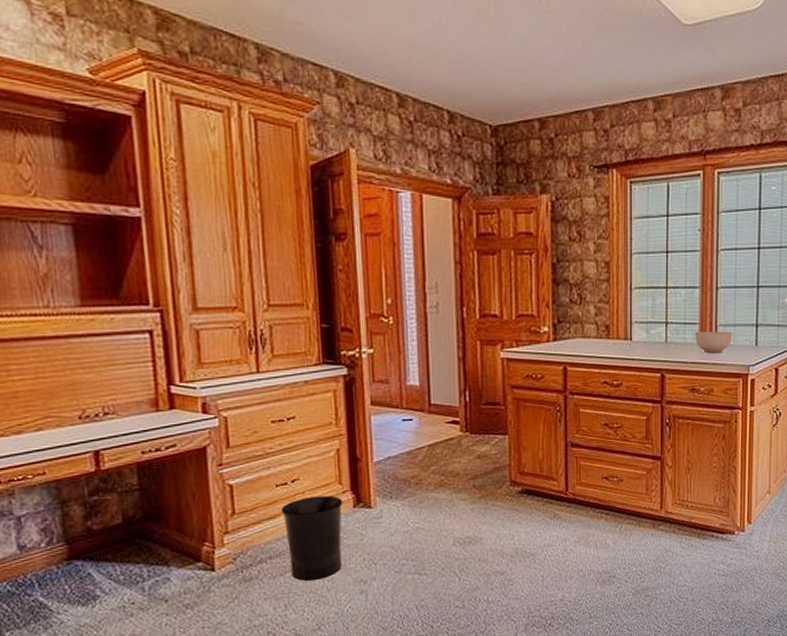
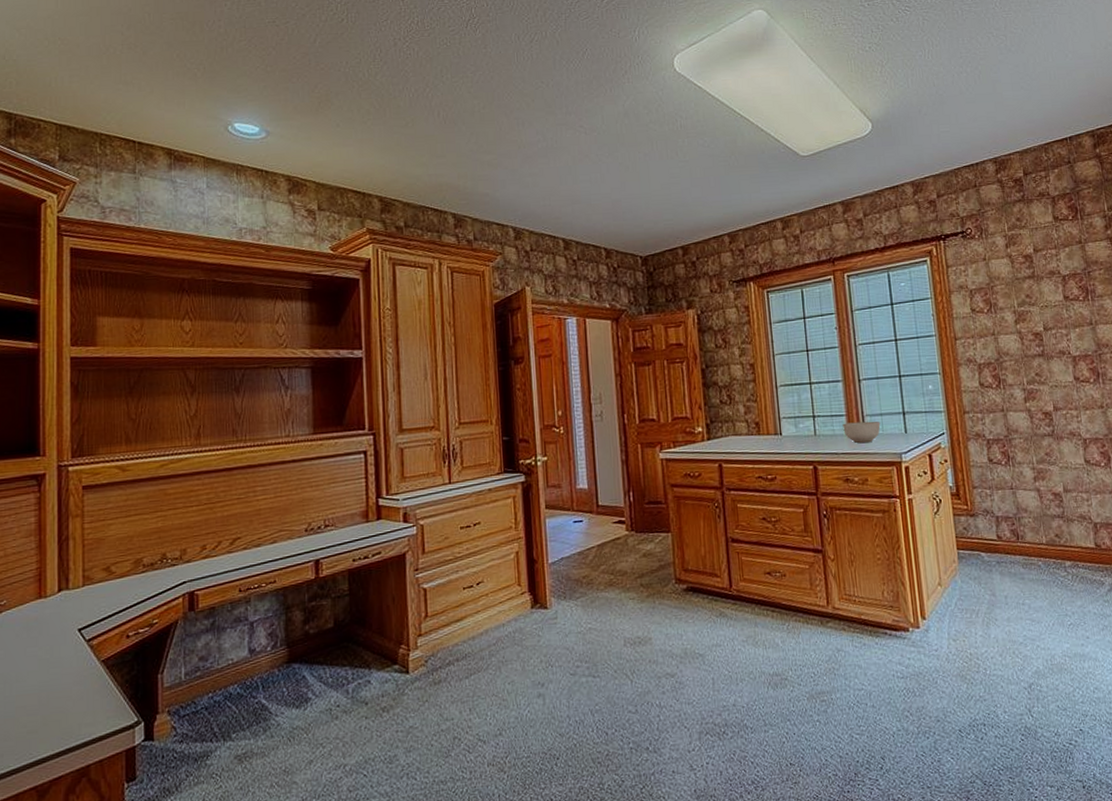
waste bin: present [280,495,343,581] -> none [467,597,522,684]

